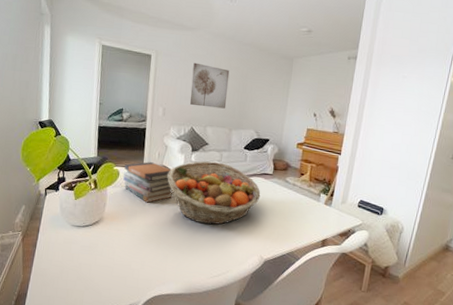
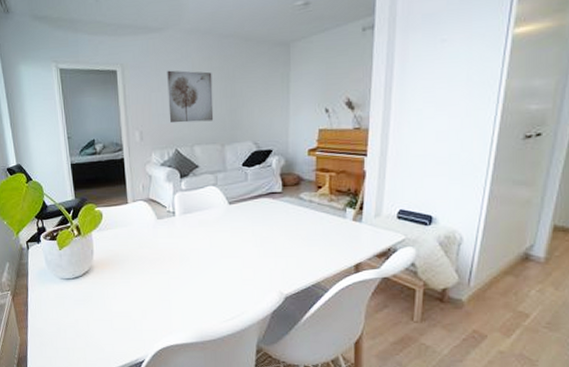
book stack: present [123,162,174,203] -> none [107,197,167,244]
fruit basket: present [167,161,261,225] -> none [156,186,271,261]

